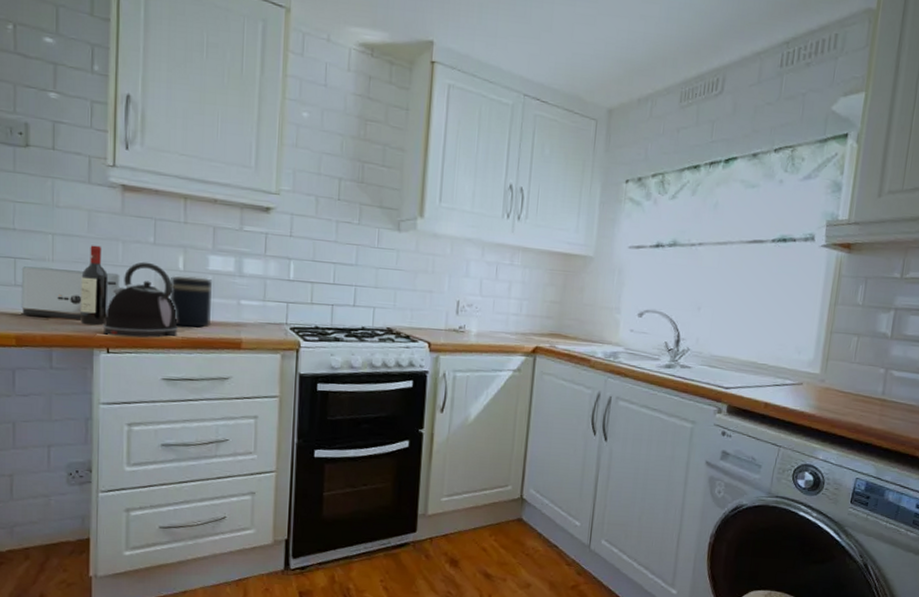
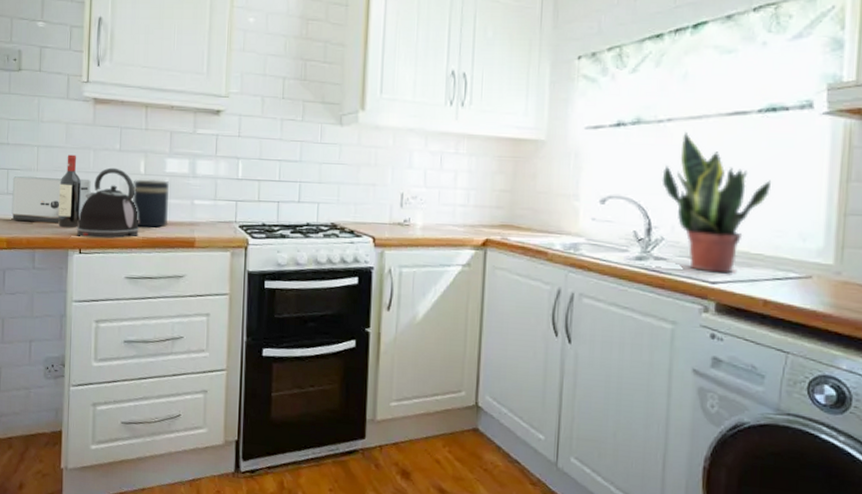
potted plant: none [691,255,777,380] -> present [662,131,771,274]

